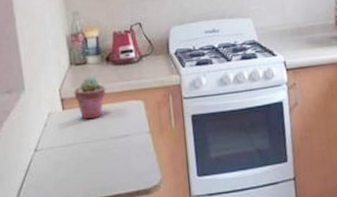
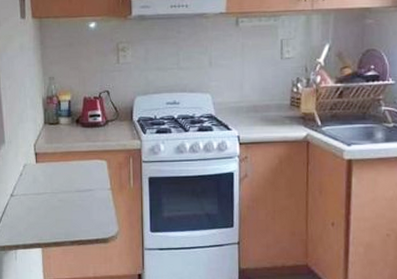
potted succulent: present [74,76,106,120] -> none [46,135,75,173]

